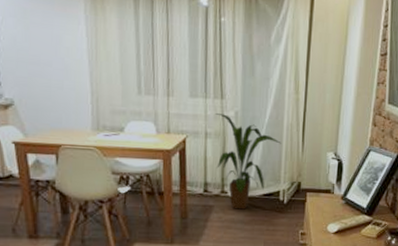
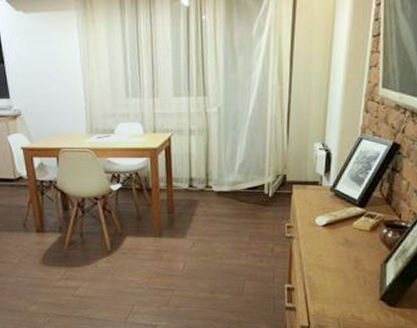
house plant: present [215,113,281,210] -> none [198,110,265,204]

